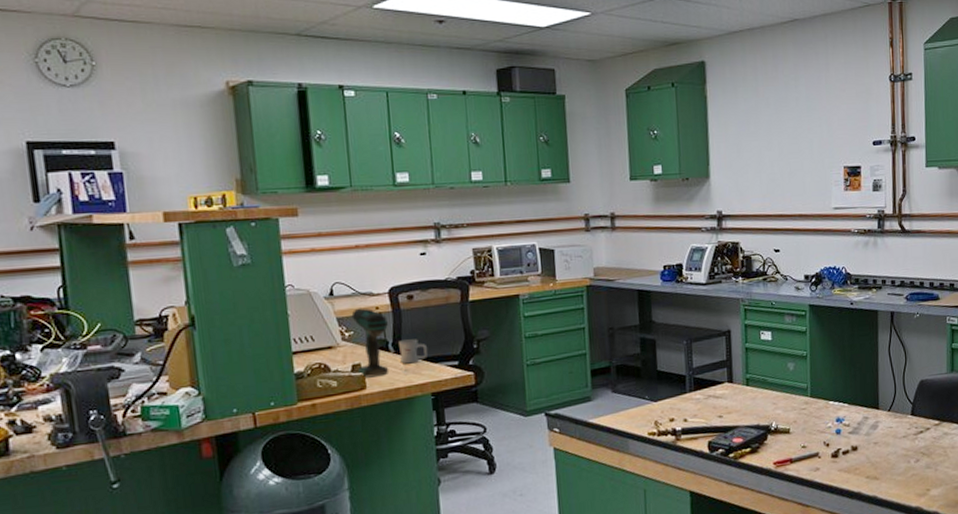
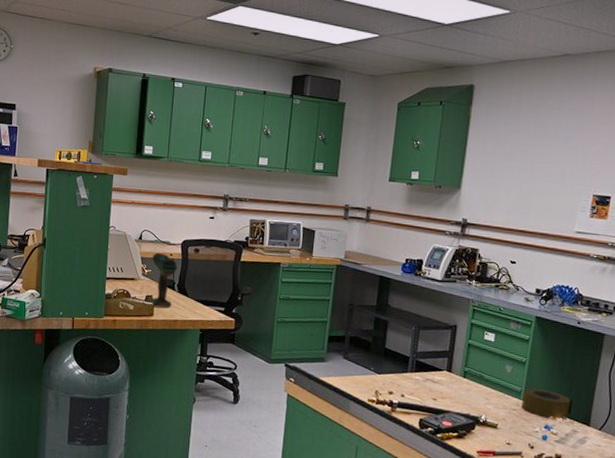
mug: present [399,339,429,364] -> none [181,283,204,303]
adhesive tape: none [809,380,860,410] -> present [521,388,574,419]

